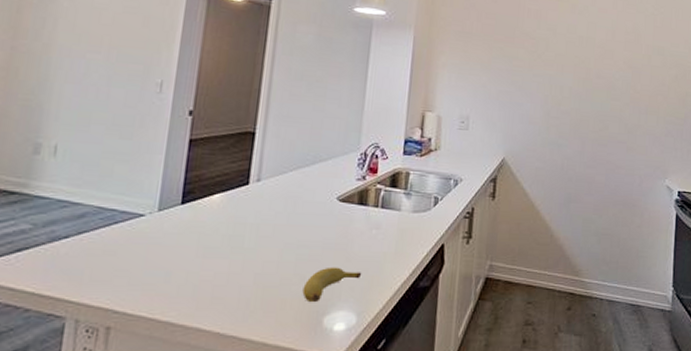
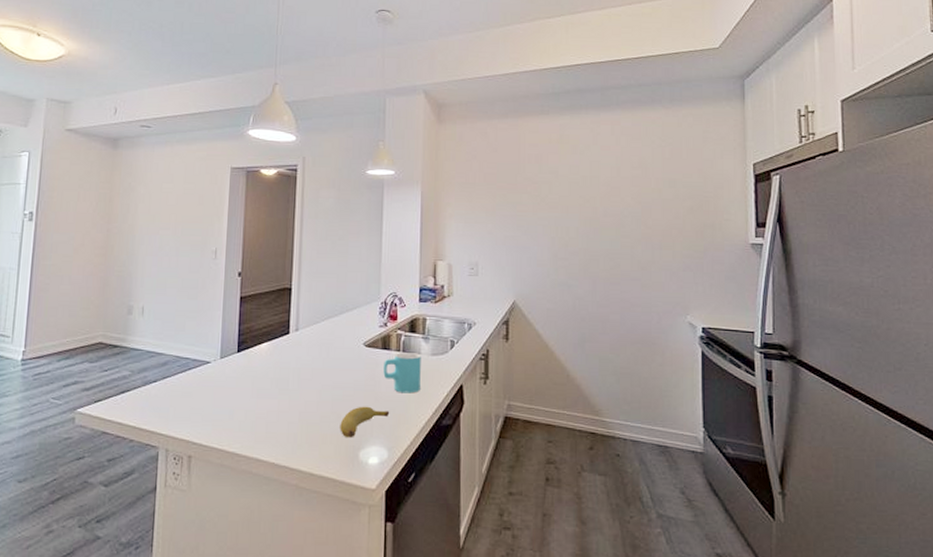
cup: none [357,208,402,253] -> present [383,351,421,394]

